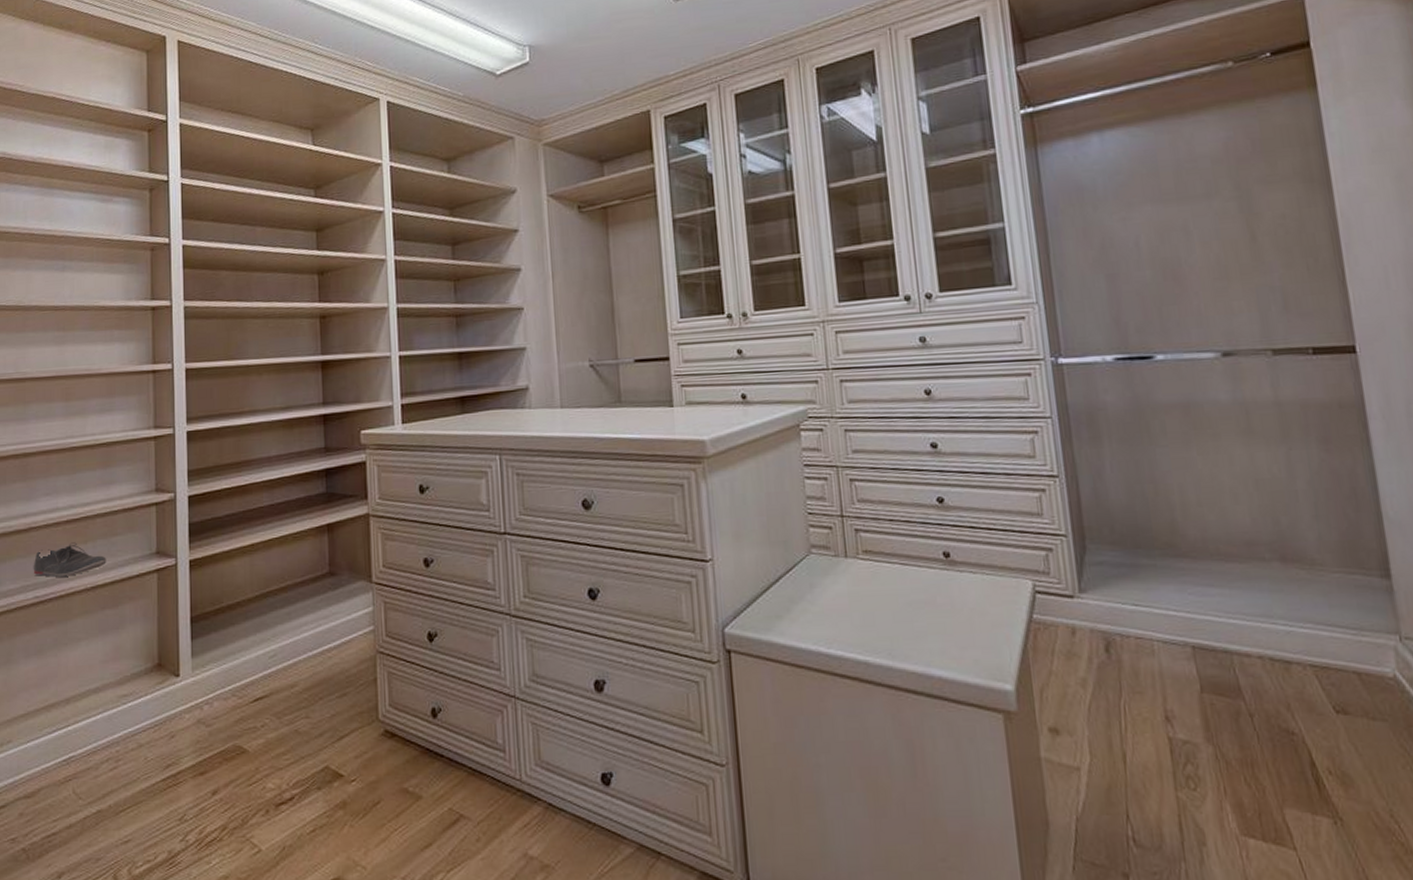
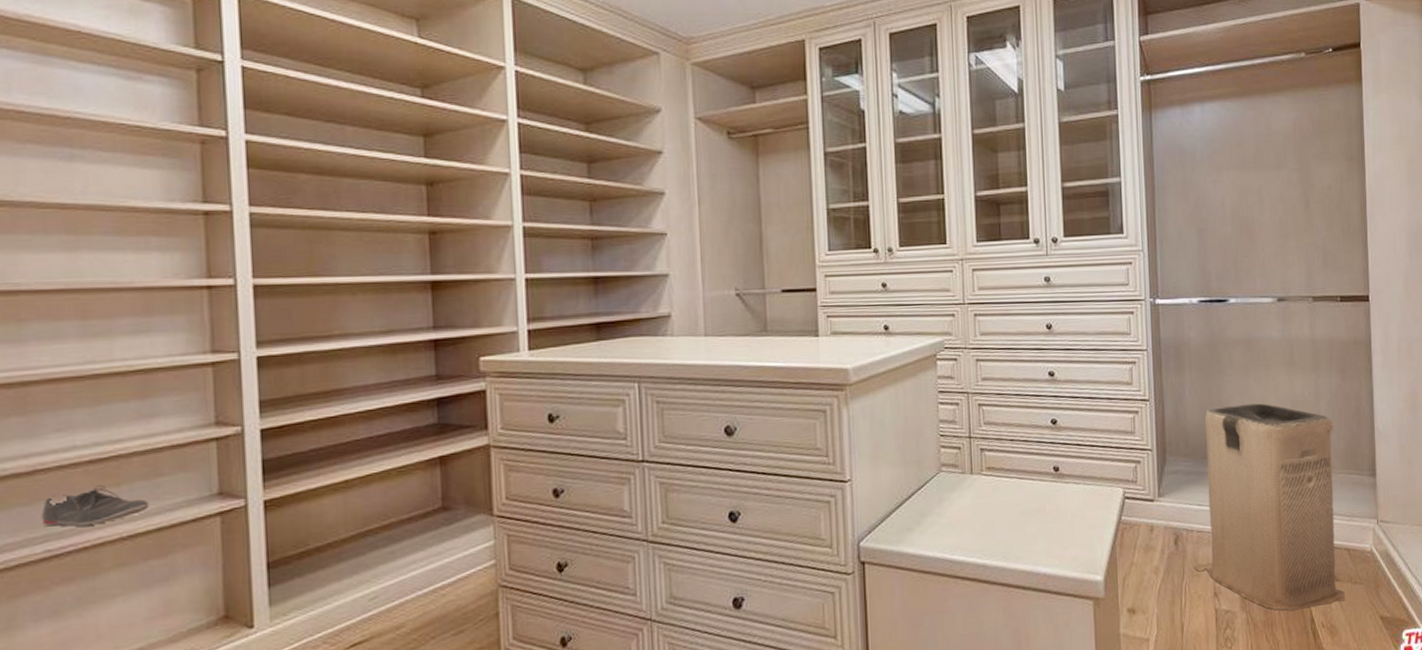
laundry basket: none [1132,481,1360,748] -> present [1193,403,1345,611]

